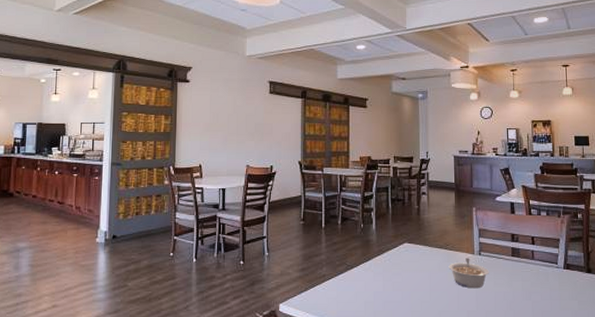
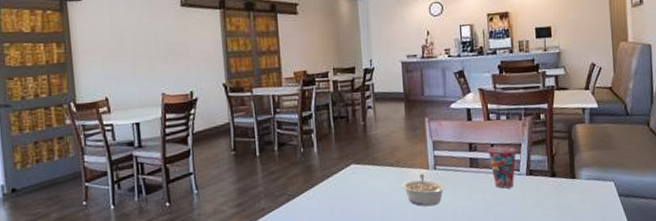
cup: none [528,239,556,279] -> present [487,145,517,189]

